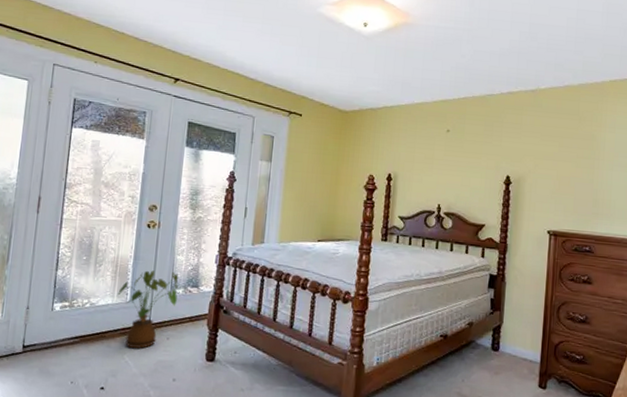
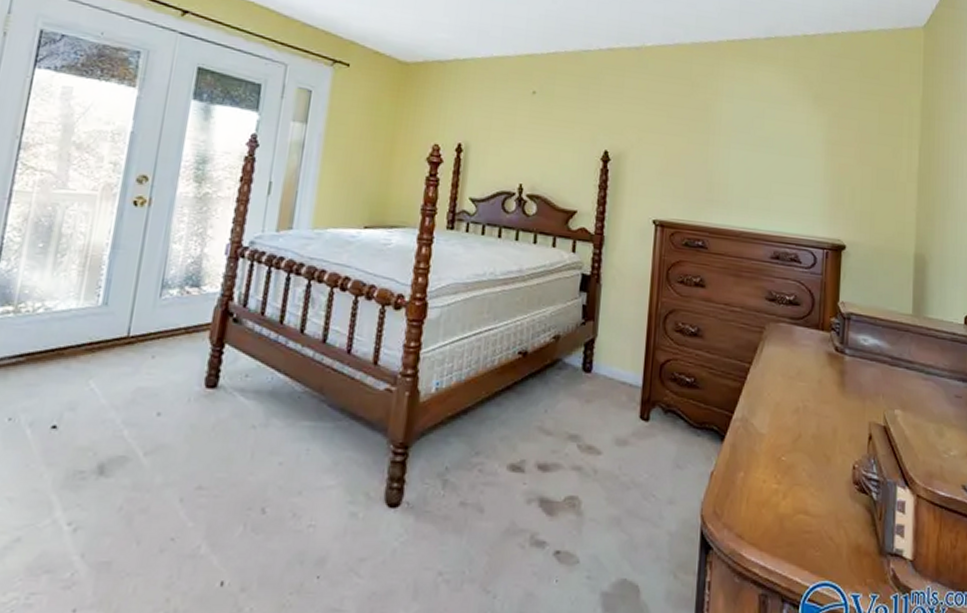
house plant: present [117,270,179,349] -> none [85,263,174,372]

